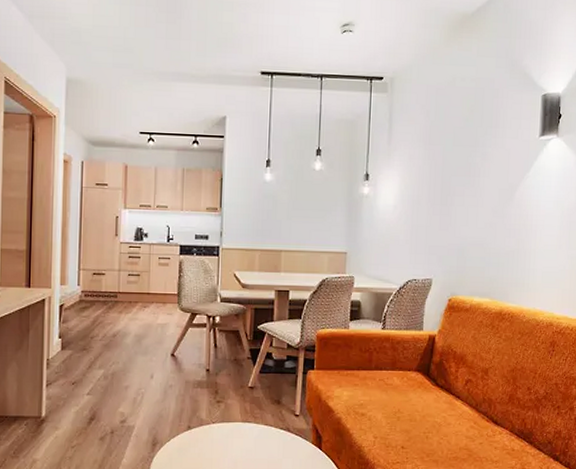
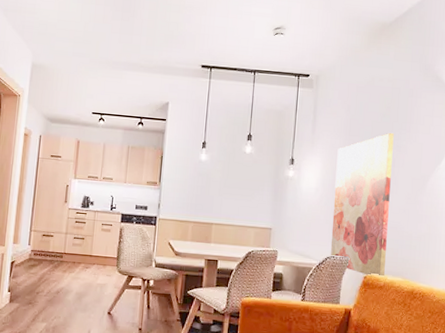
wall art: none [411,139,478,299] -> present [330,132,394,277]

